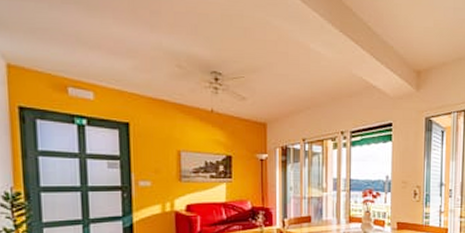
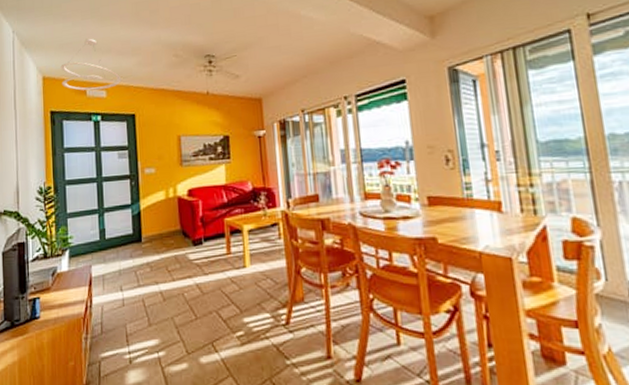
ceiling light fixture: none [32,27,114,90] -> present [61,38,122,91]

